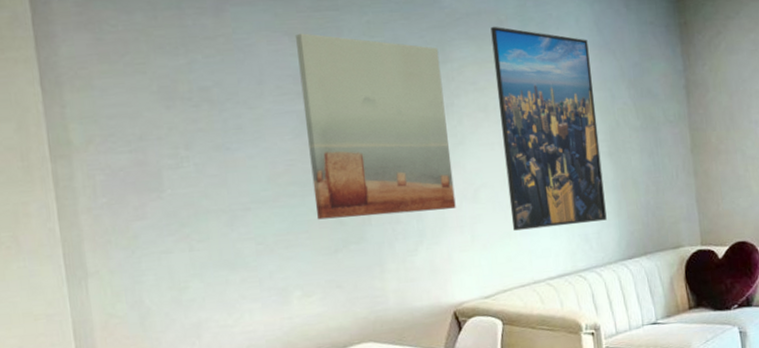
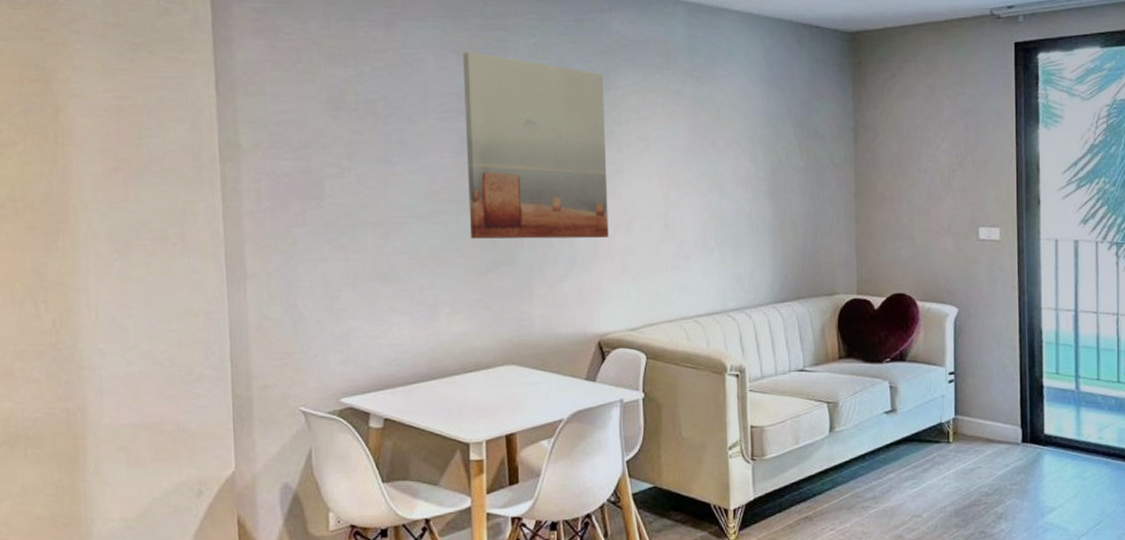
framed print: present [490,26,607,231] -> none [658,55,761,265]

